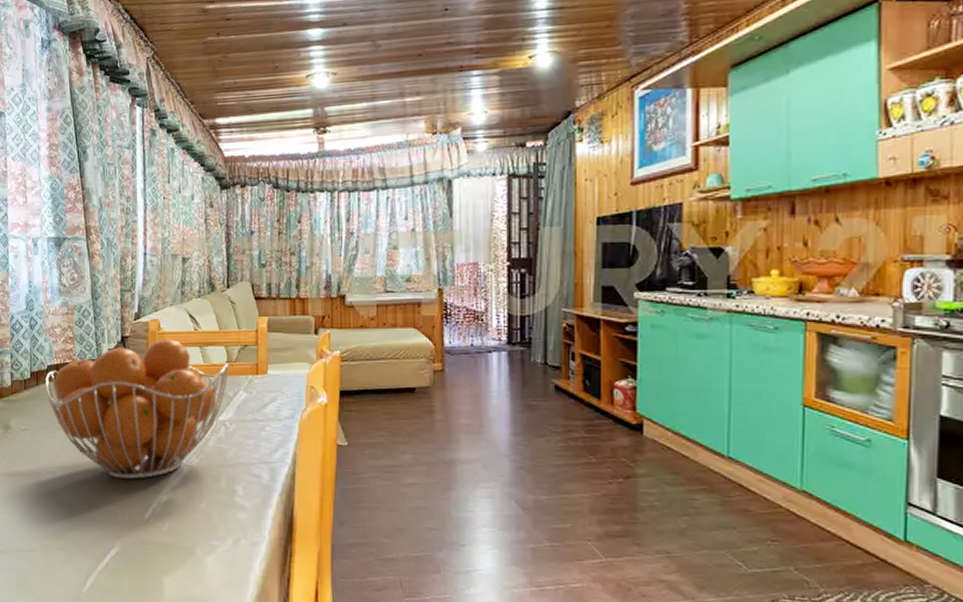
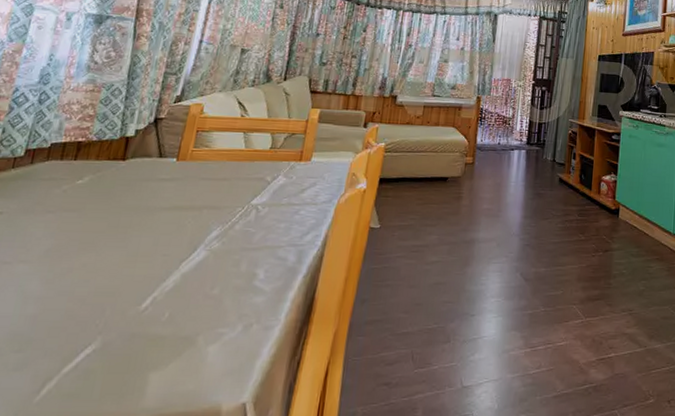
fruit basket: present [44,338,230,480] -> none [41,122,274,267]

